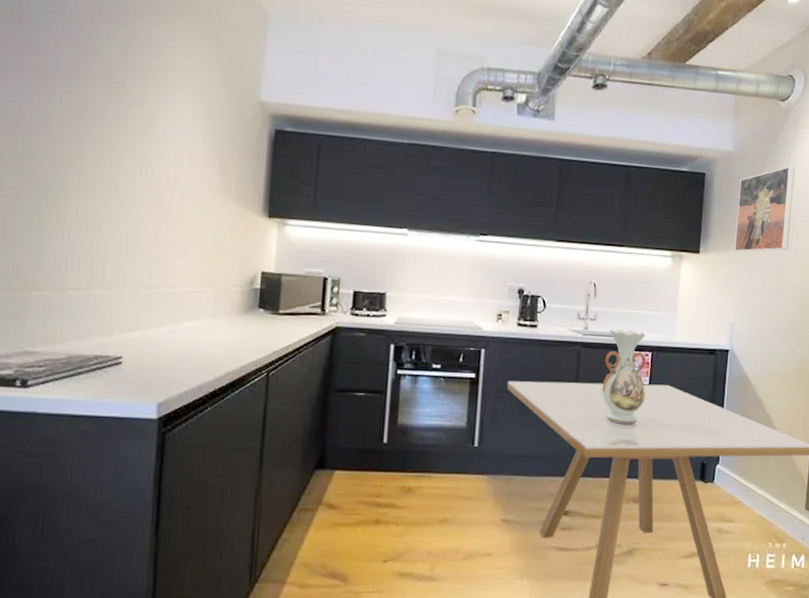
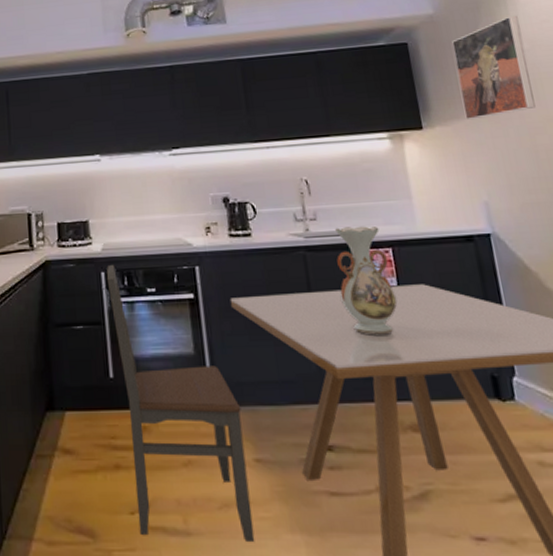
dining chair: none [389,339,499,585] -> present [106,265,255,541]

